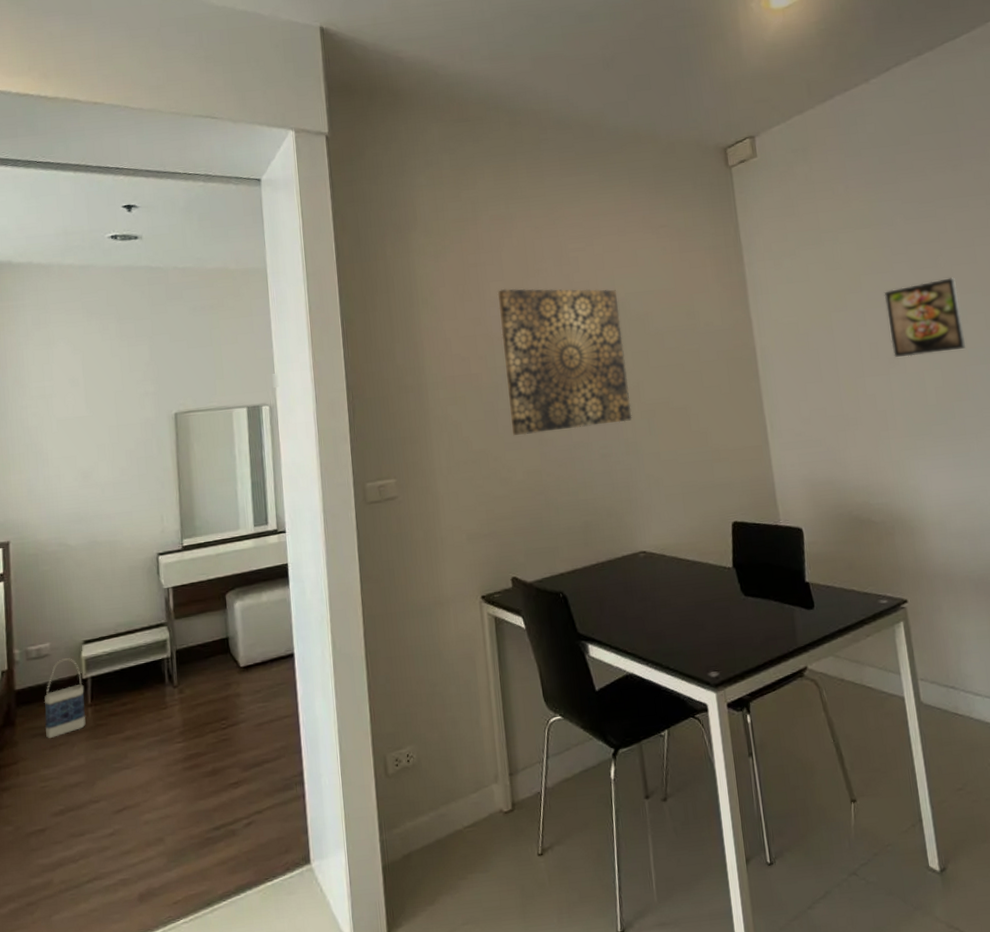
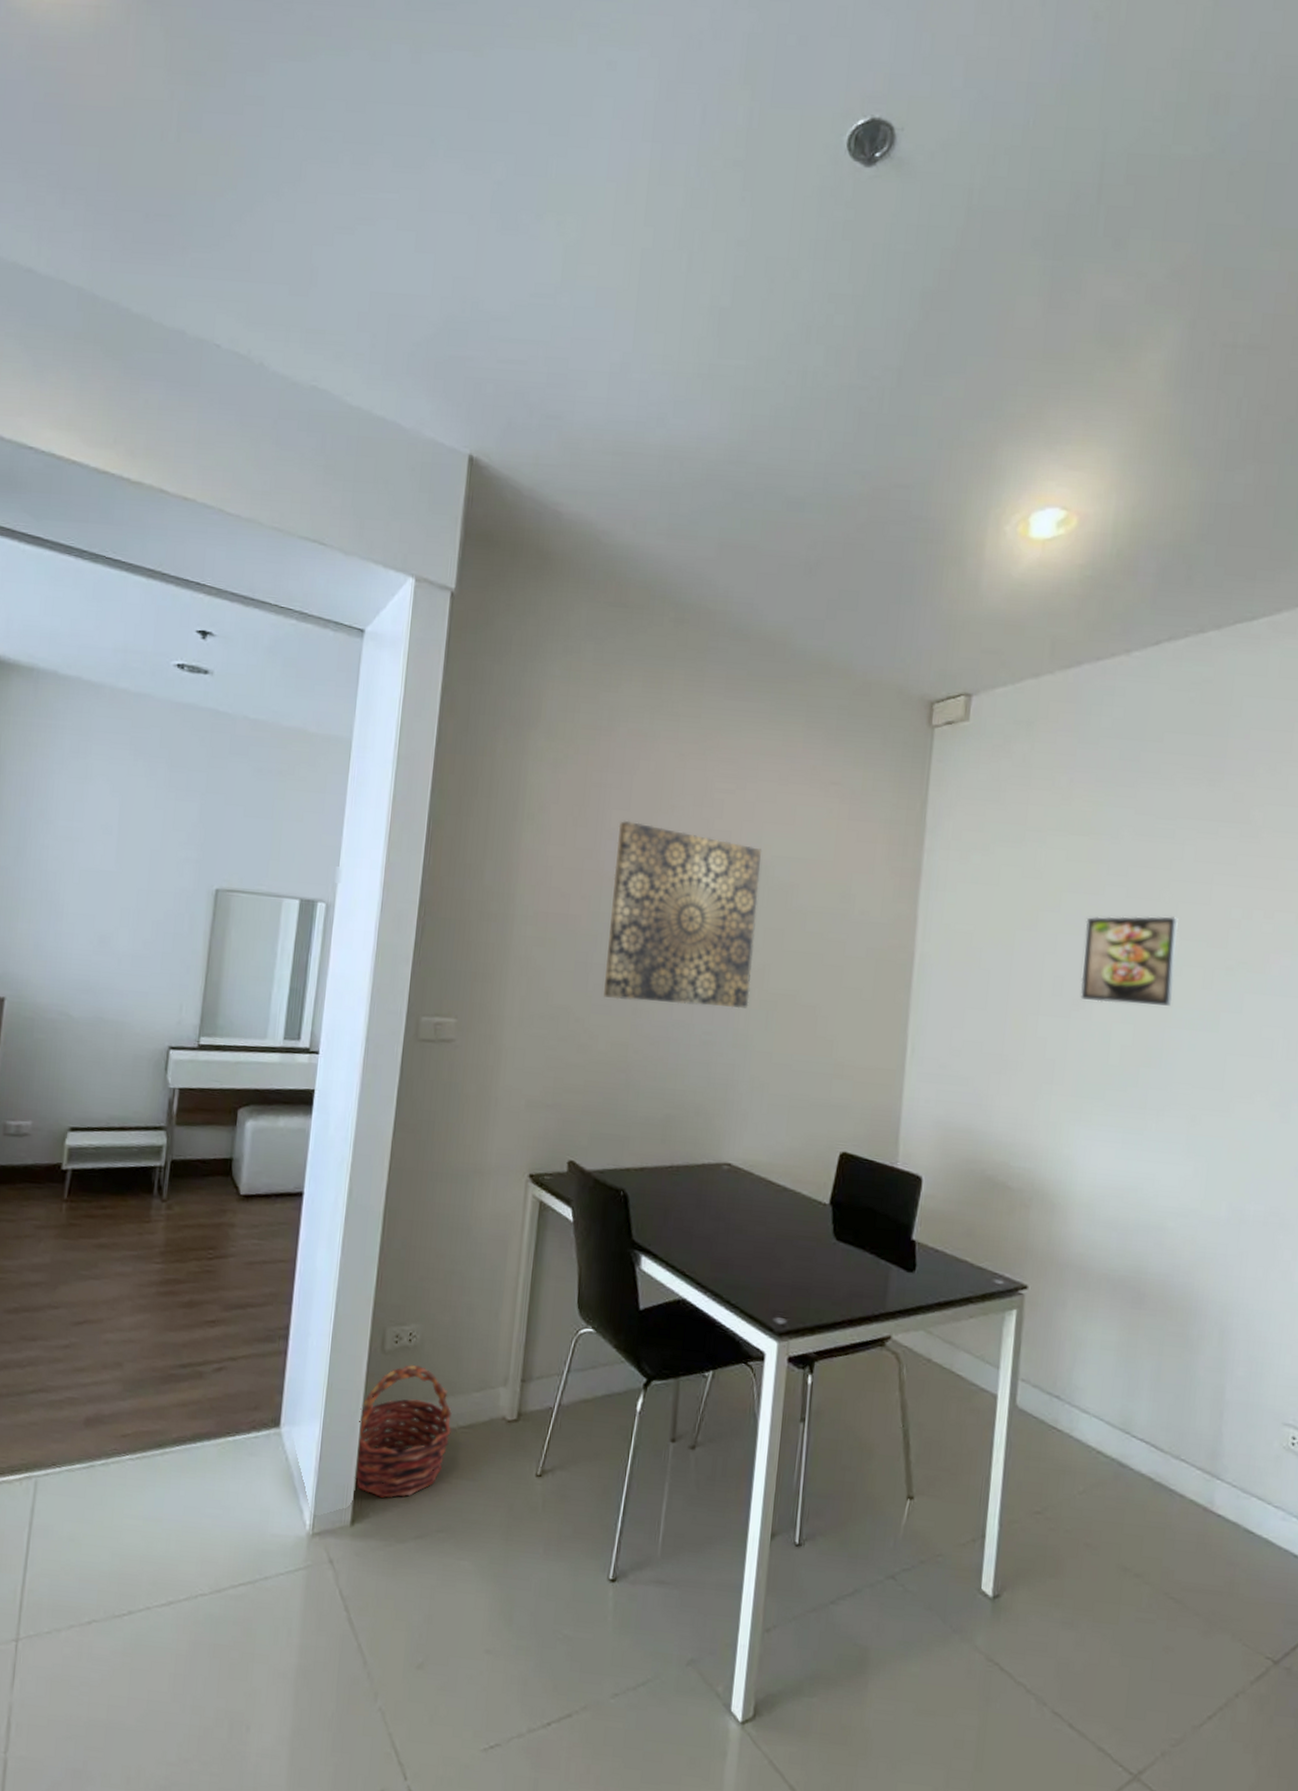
bag: present [44,658,86,739] -> none [12,1142,62,1228]
basket: none [377,781,459,906] -> present [354,1365,453,1498]

